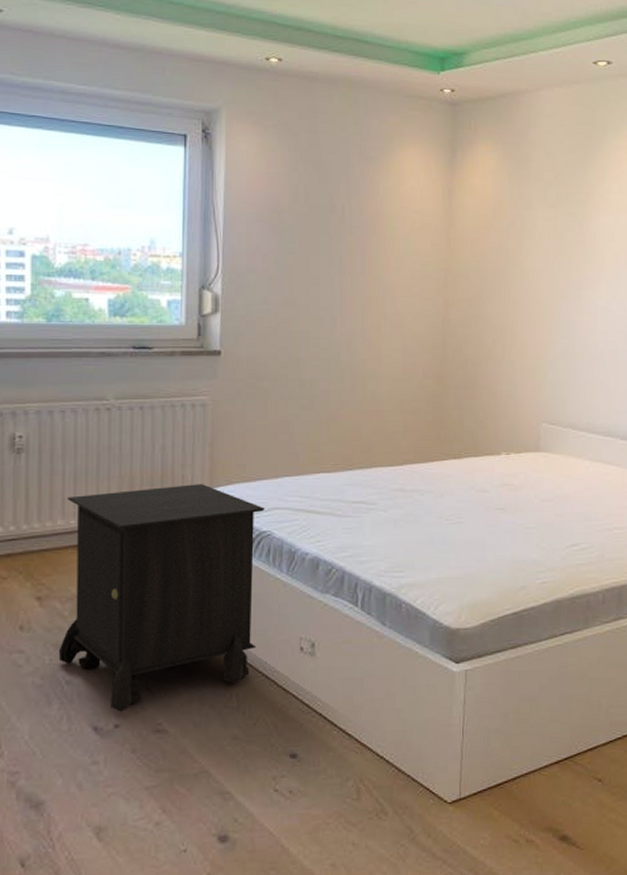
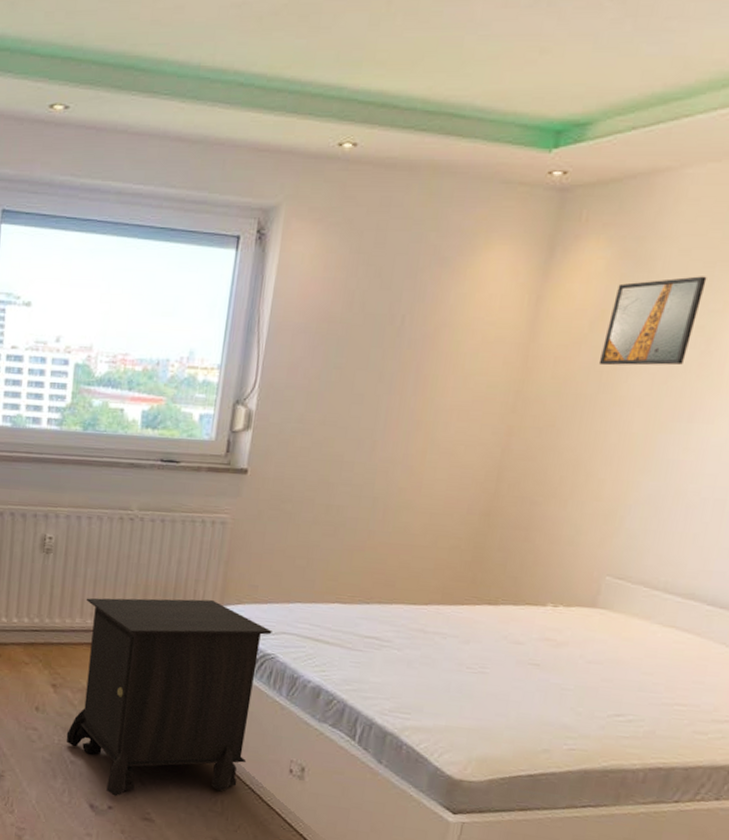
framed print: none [504,173,570,246] -> present [598,276,707,366]

